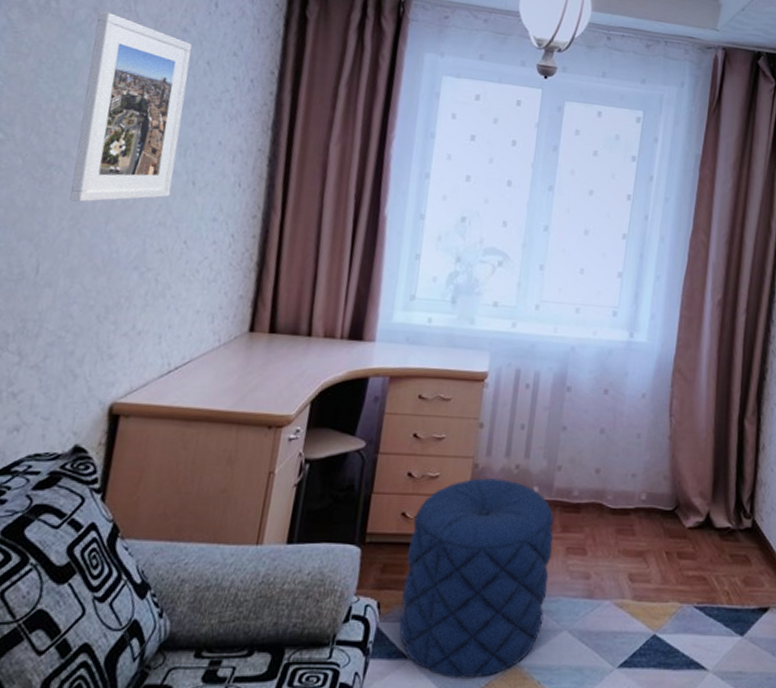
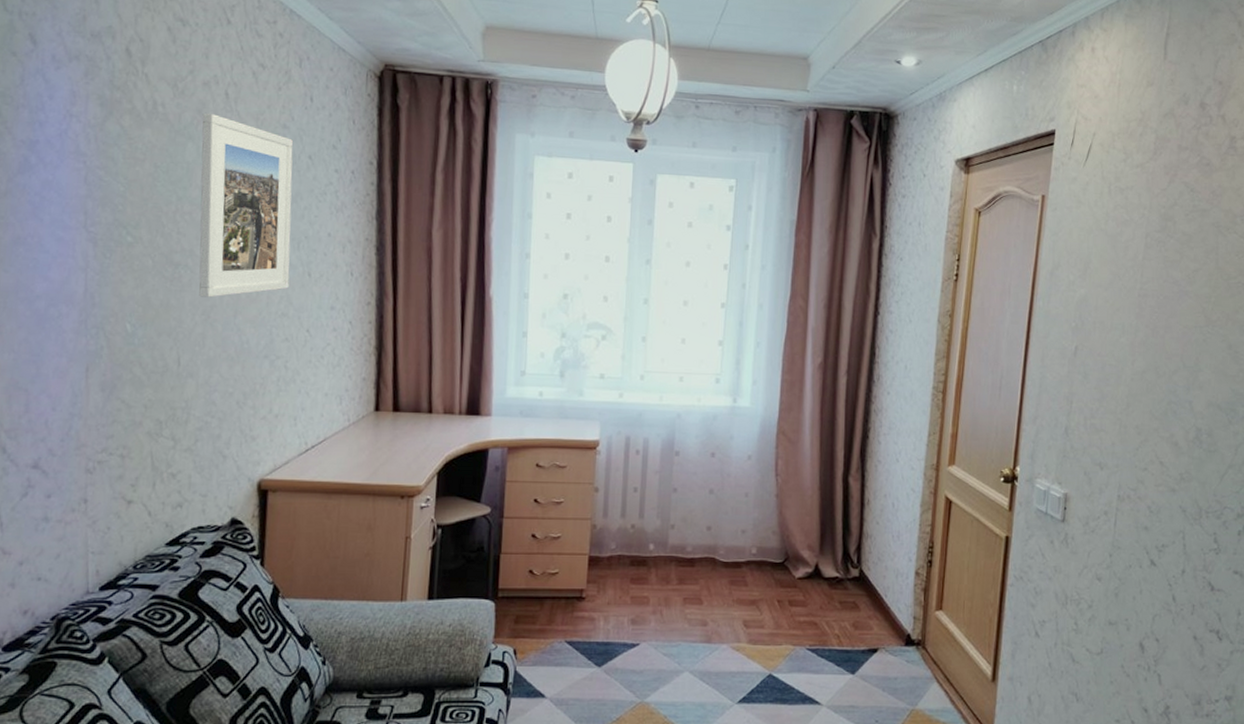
pouf: present [399,478,554,678] -> none [535,537,671,714]

